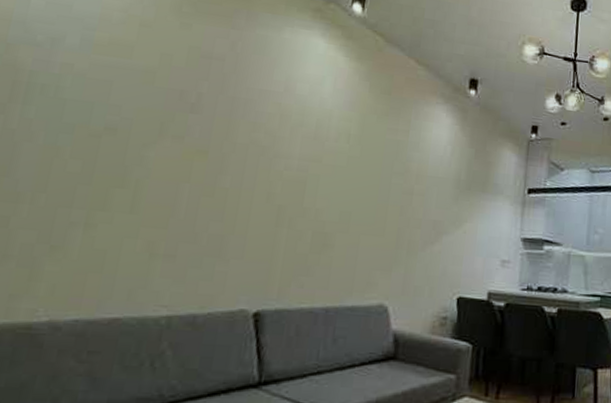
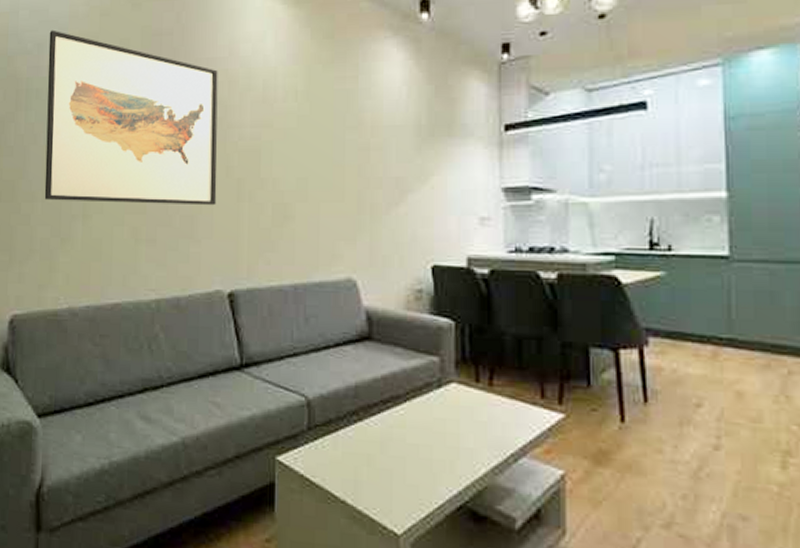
wall art: none [34,27,271,228] -> present [44,29,218,206]

